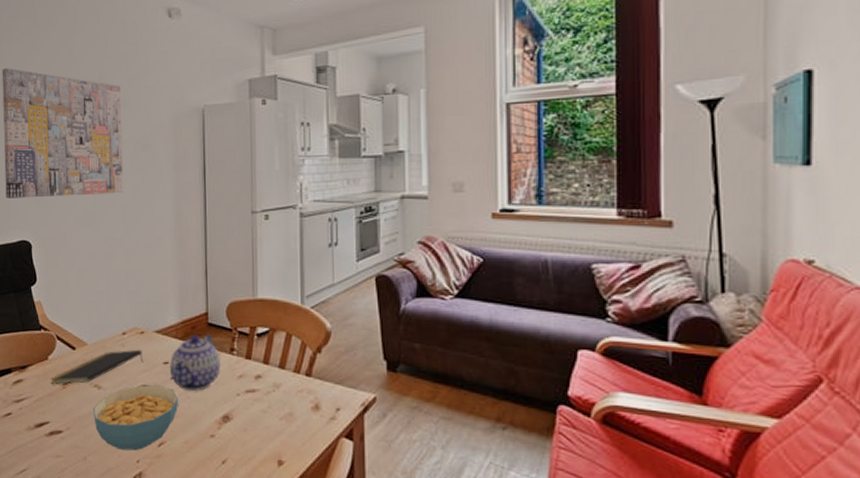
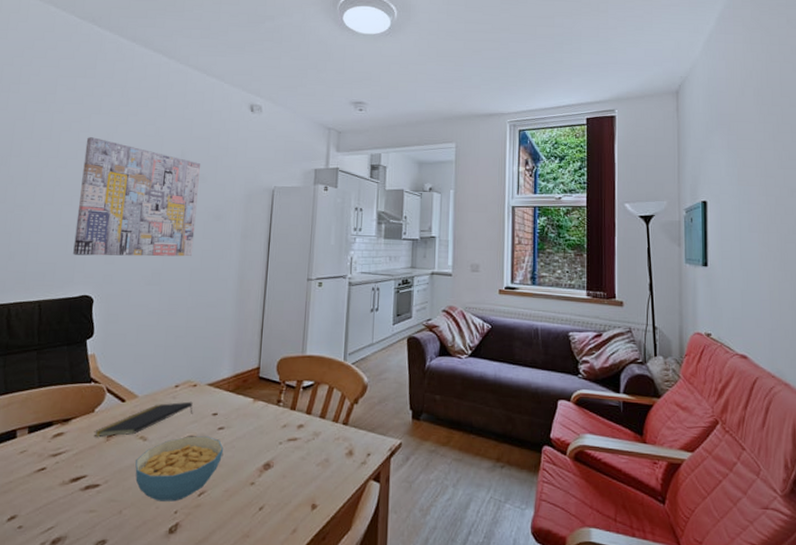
teapot: present [169,334,221,392] -> none [217,387,268,441]

